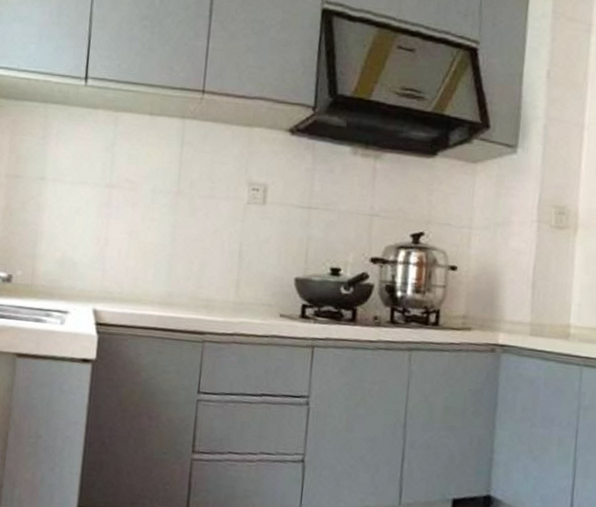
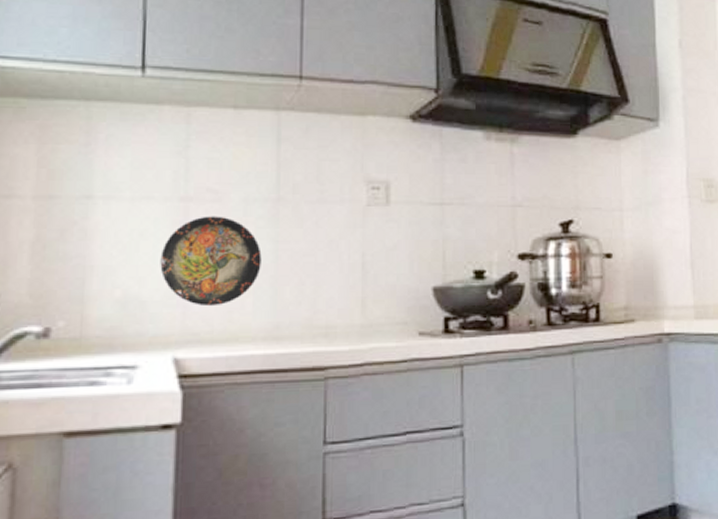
decorative plate: none [88,201,163,273] -> present [160,216,262,307]

